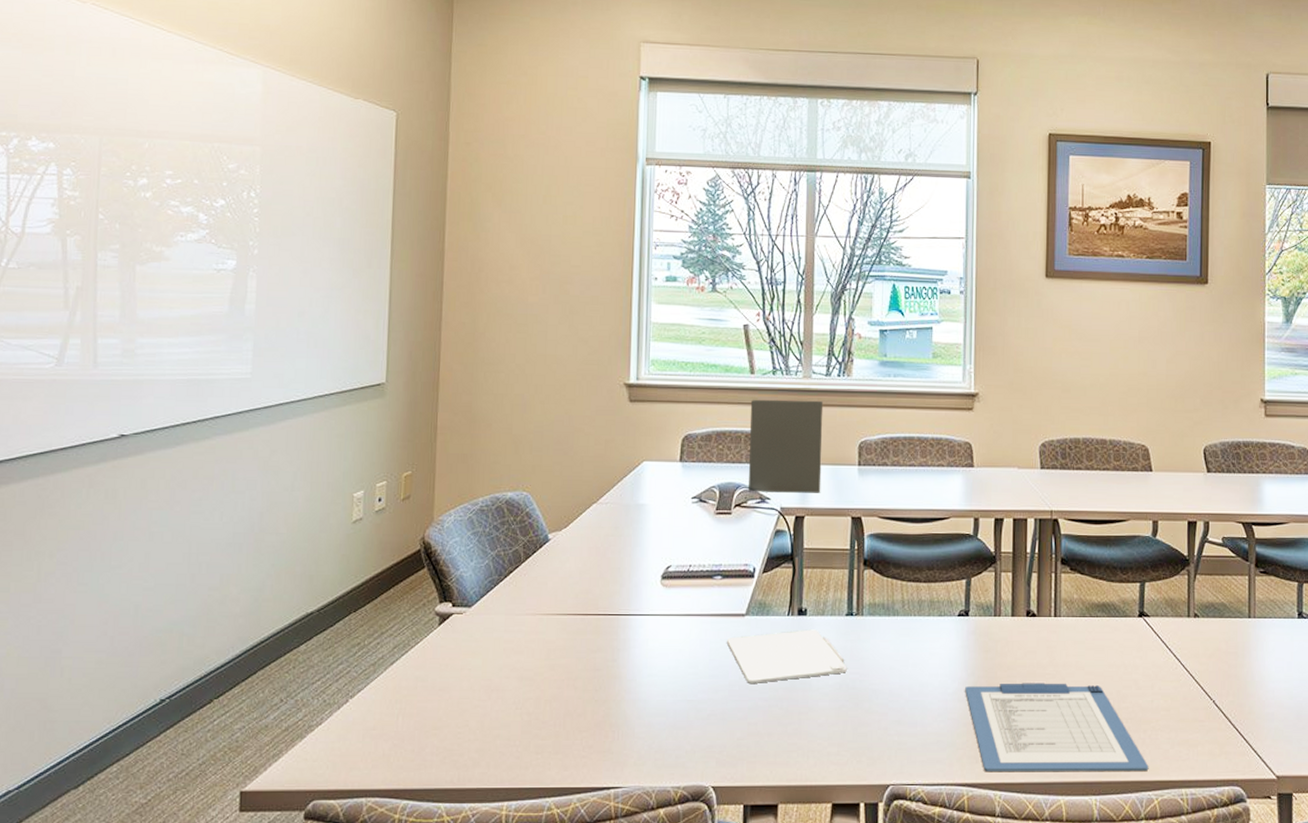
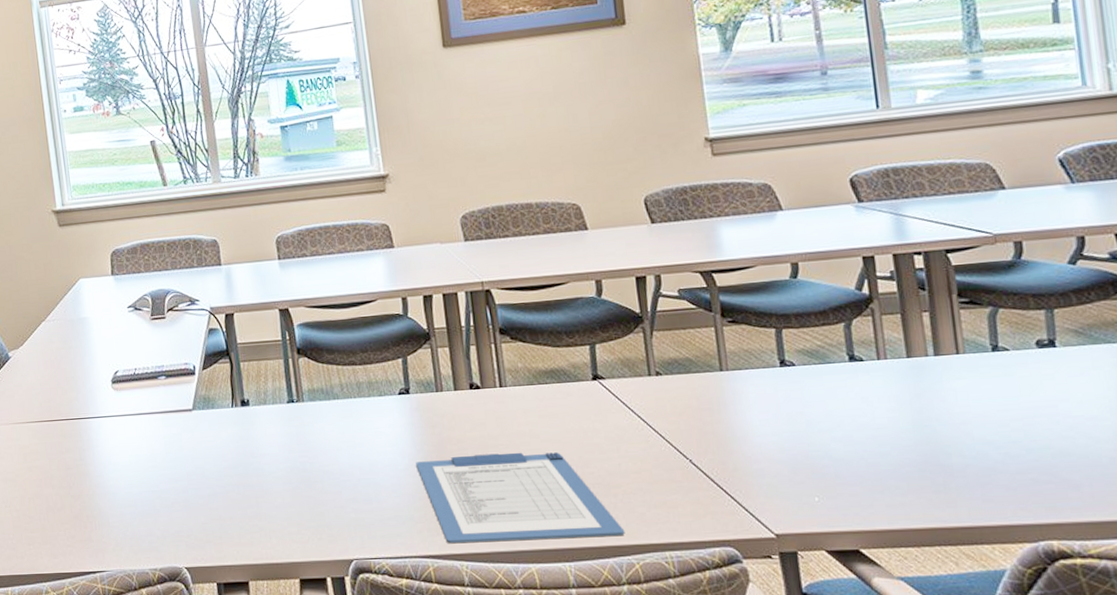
tablet: present [726,629,847,683] -> none [178,418,296,472]
binder: present [749,399,824,493] -> none [167,202,246,296]

